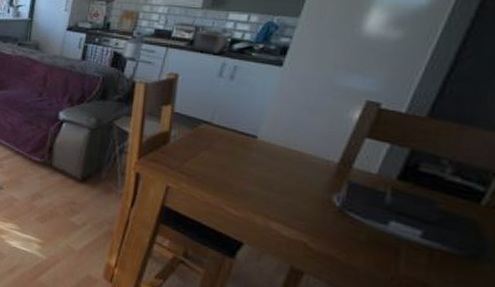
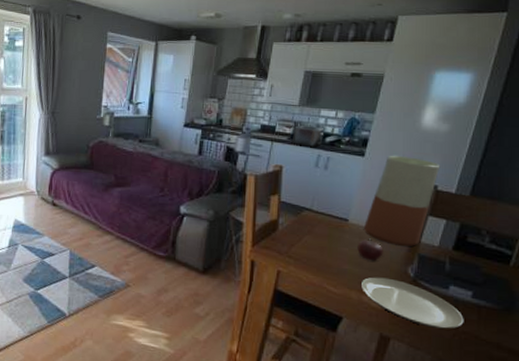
fruit: none [266,159,301,184] -> present [357,238,383,260]
plate: none [269,202,408,272] -> present [361,277,464,329]
vase: none [276,65,387,172] -> present [363,155,440,247]

